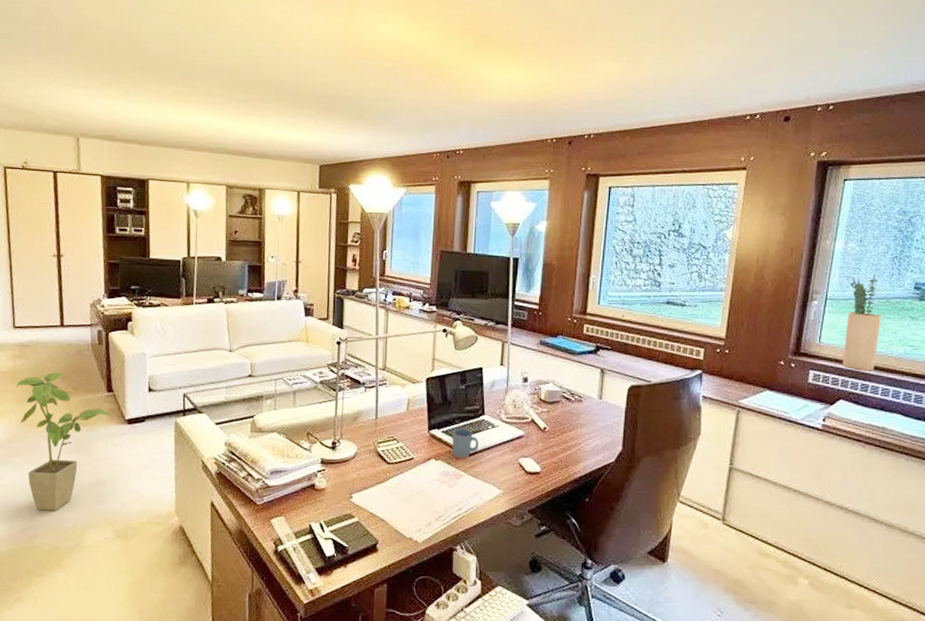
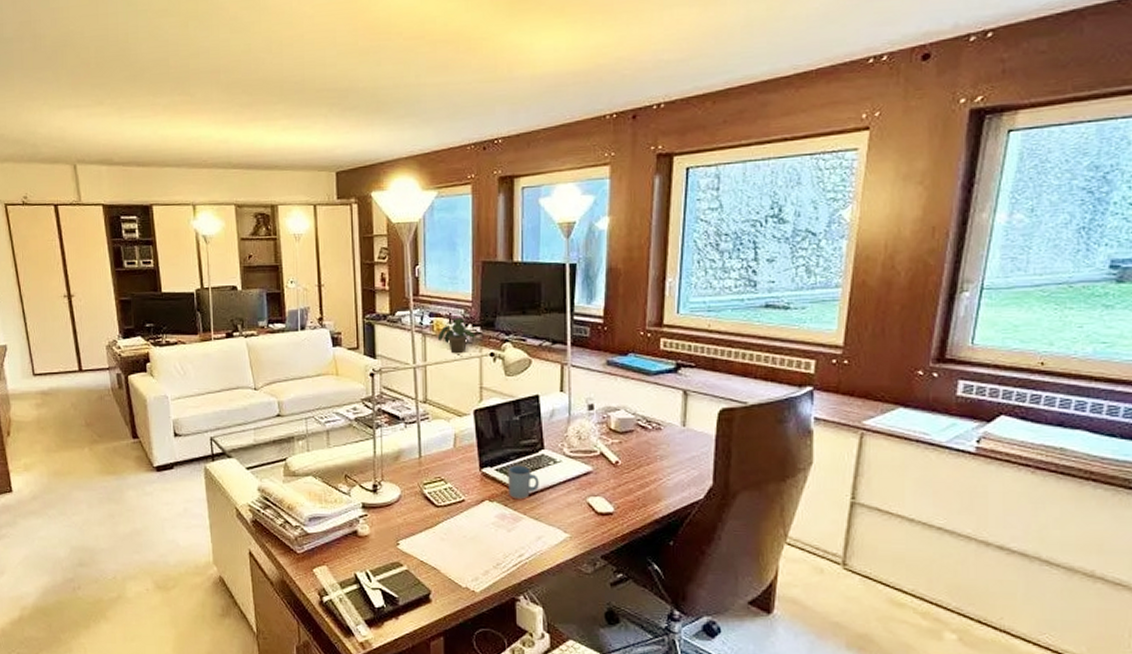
house plant: present [16,371,111,511] -> none [43,419,139,563]
potted plant: none [399,298,439,329] -> present [438,318,484,354]
vase: present [842,274,882,372] -> none [1004,252,1061,378]

